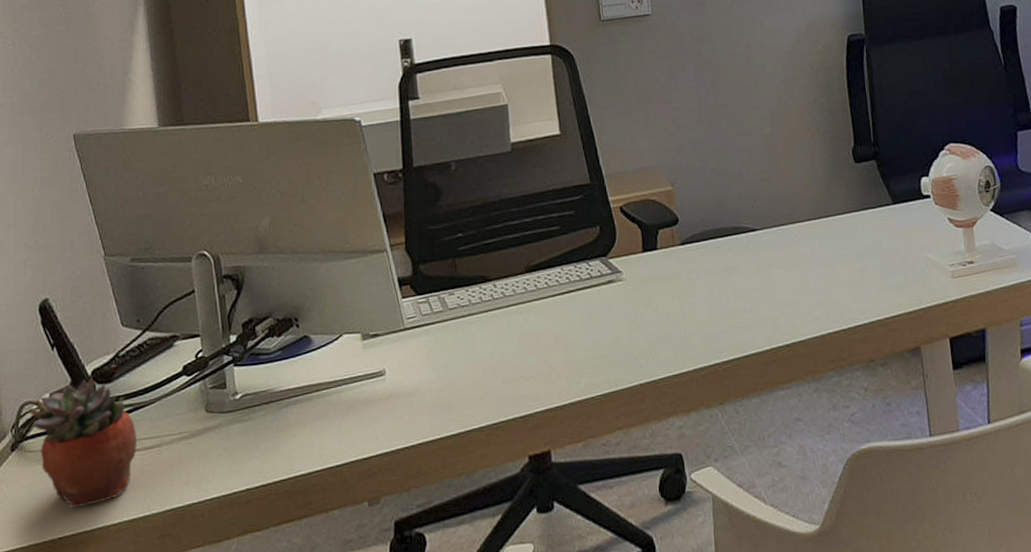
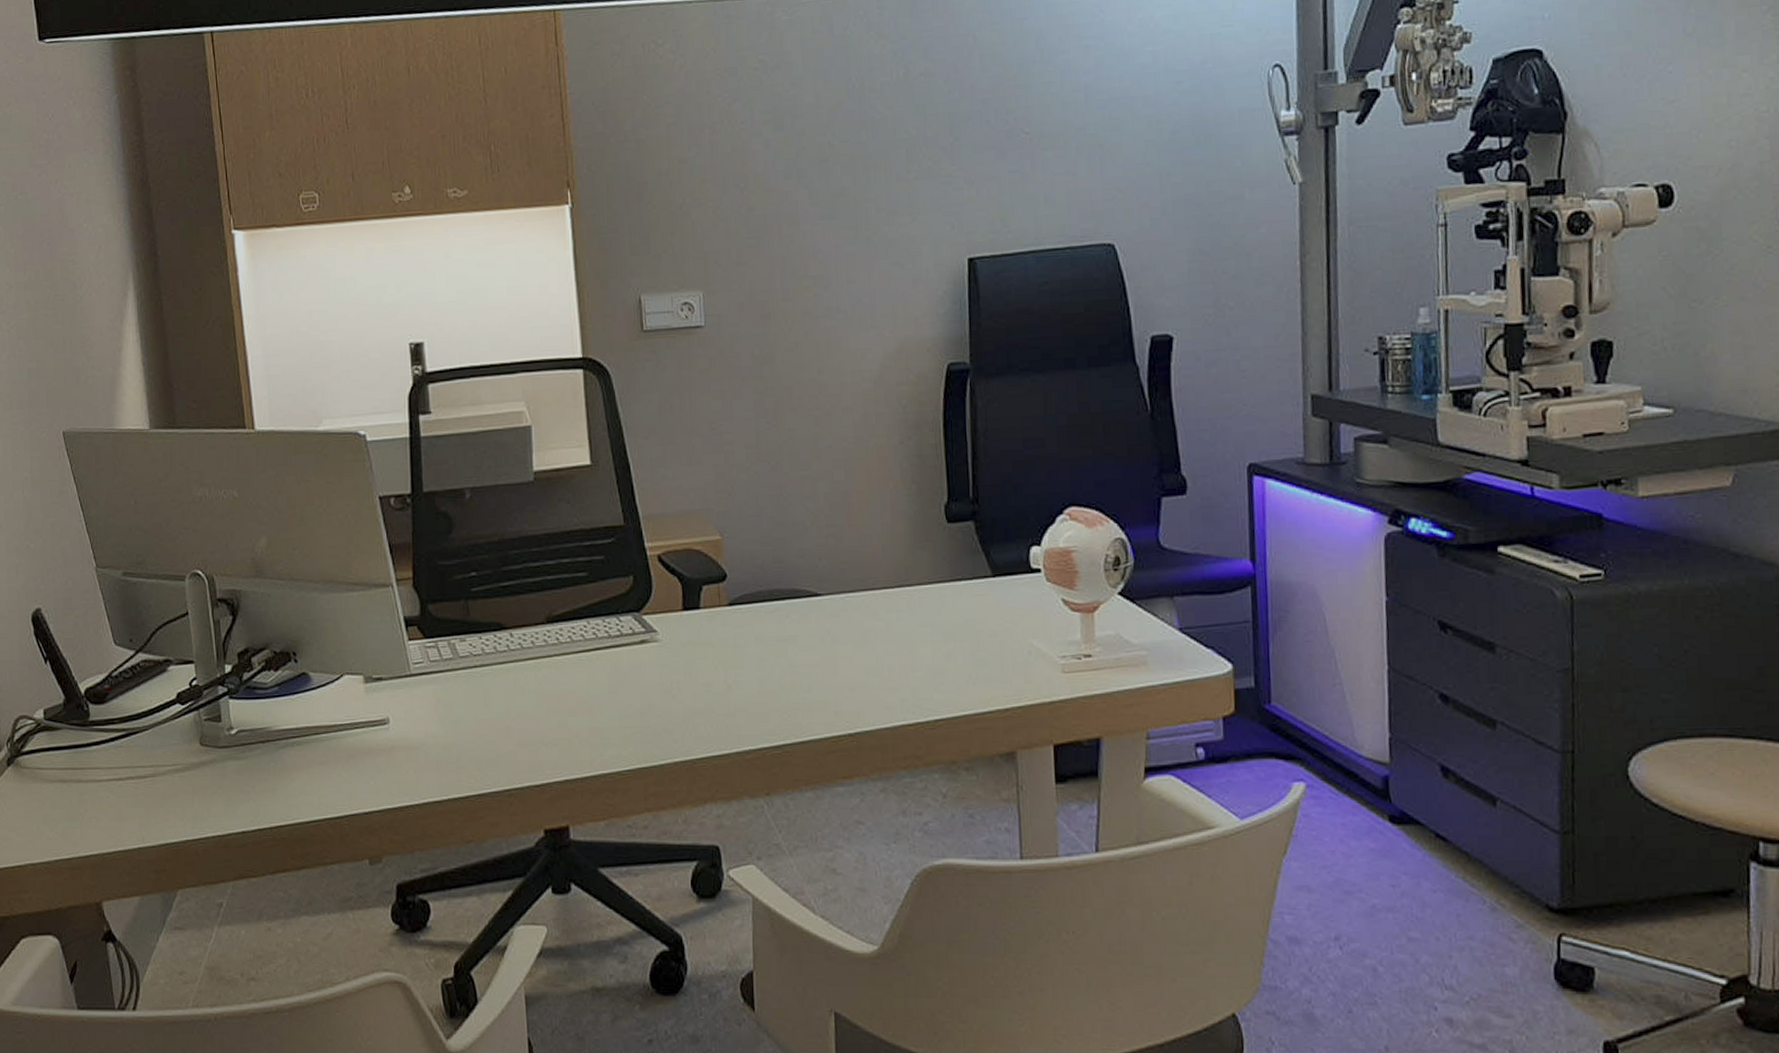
succulent planter: present [27,375,137,509] -> none [22,694,131,832]

